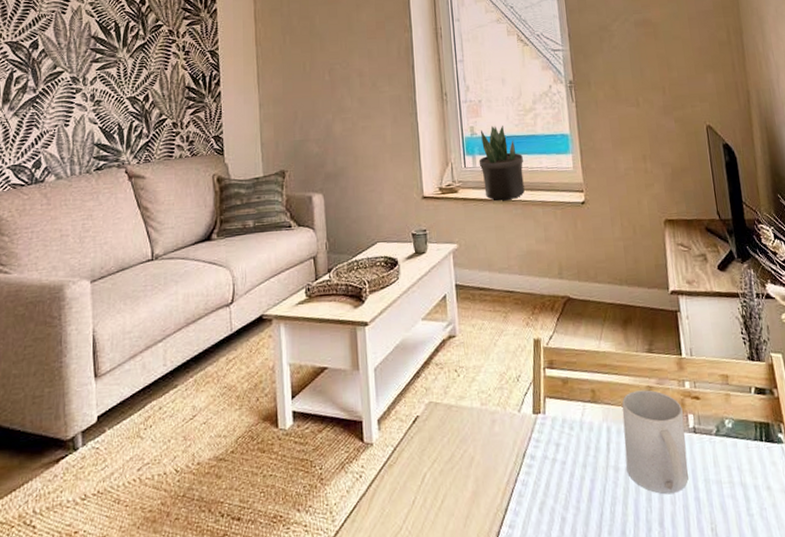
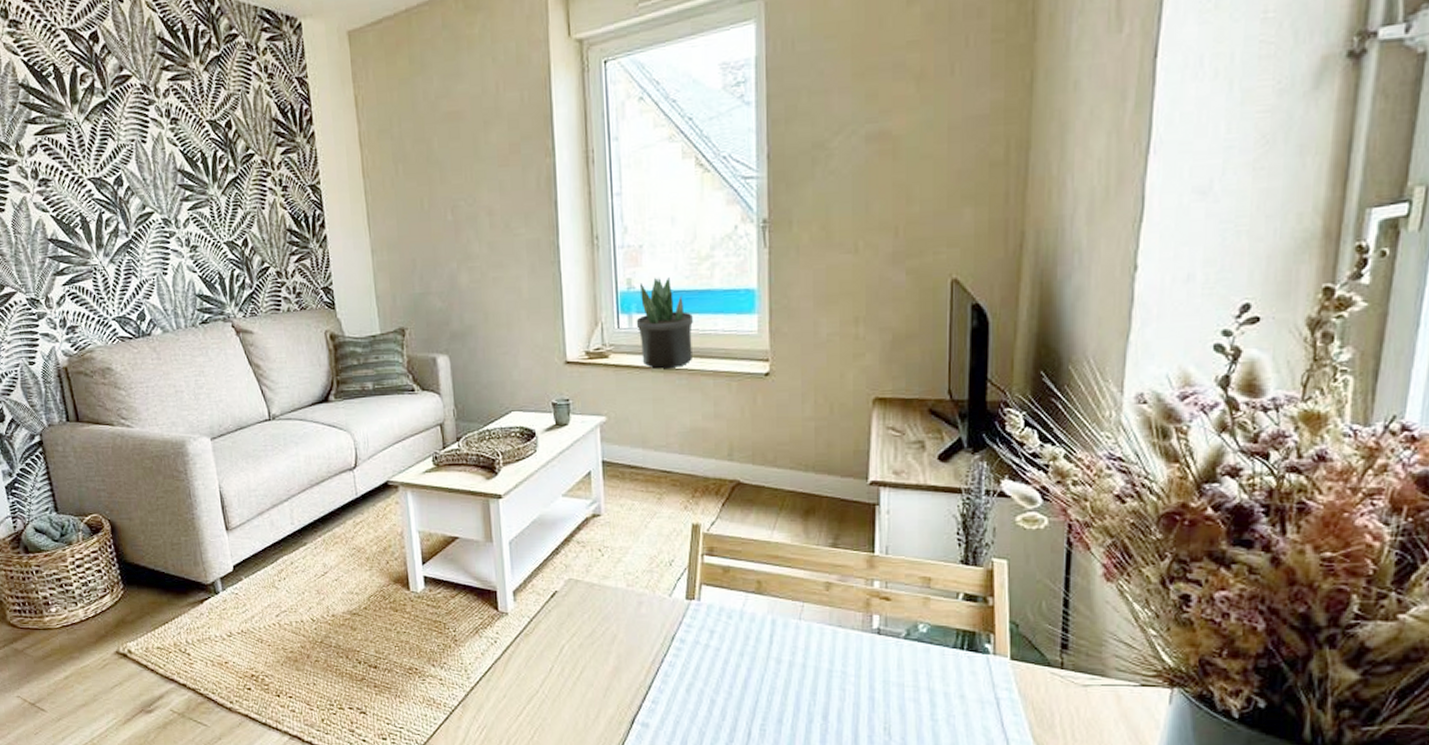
mug: present [622,389,689,495] -> none [791,586,867,691]

